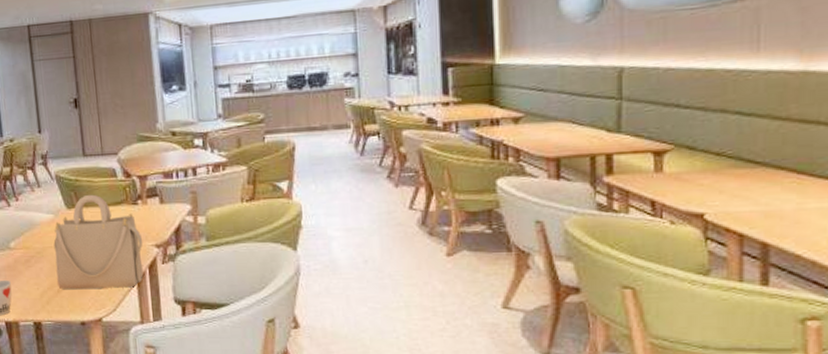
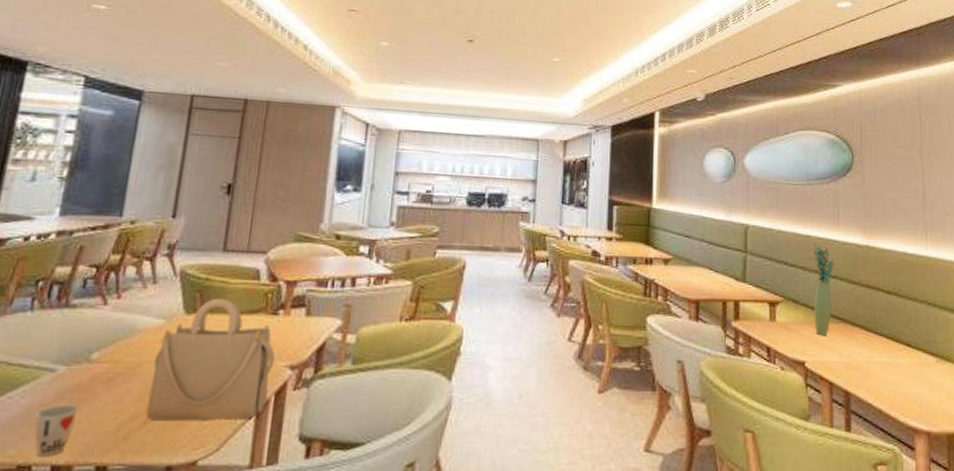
vase: none [717,77,751,184] -> present [813,243,835,336]

